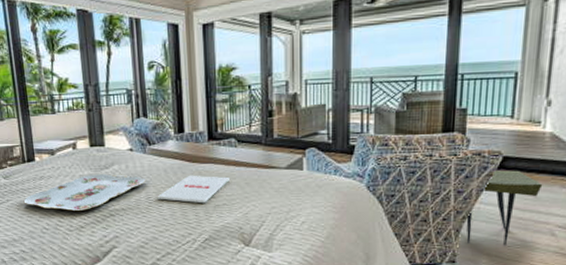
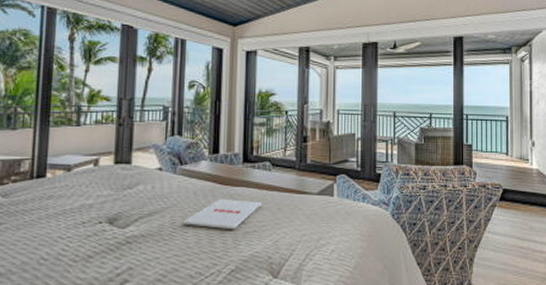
serving tray: present [23,174,146,212] -> none [21,195,172,238]
side table: present [466,170,543,246] -> none [478,201,535,275]

